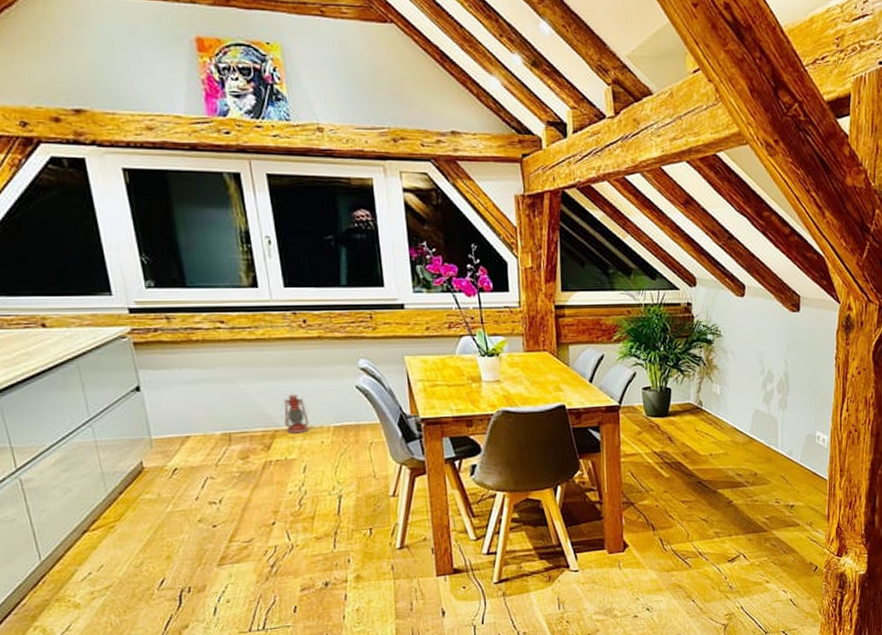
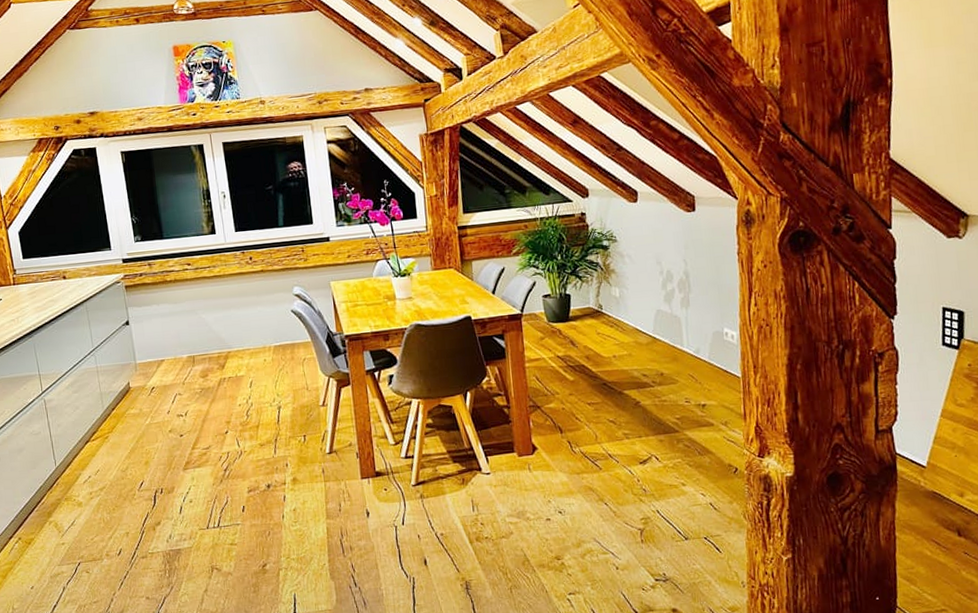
lantern: present [279,392,310,434] -> none [231,318,255,354]

